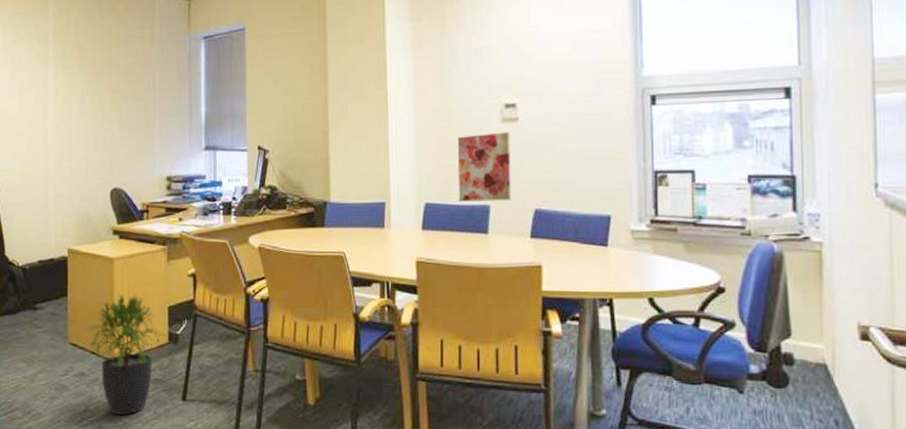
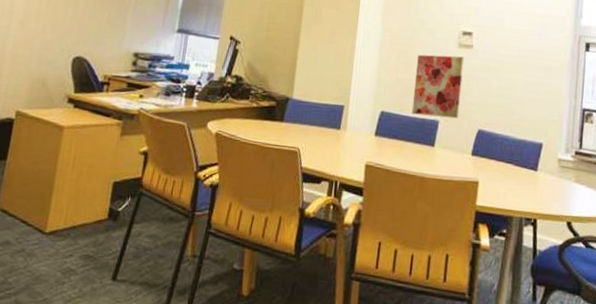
potted plant: present [86,294,167,415] -> none [21,164,107,291]

